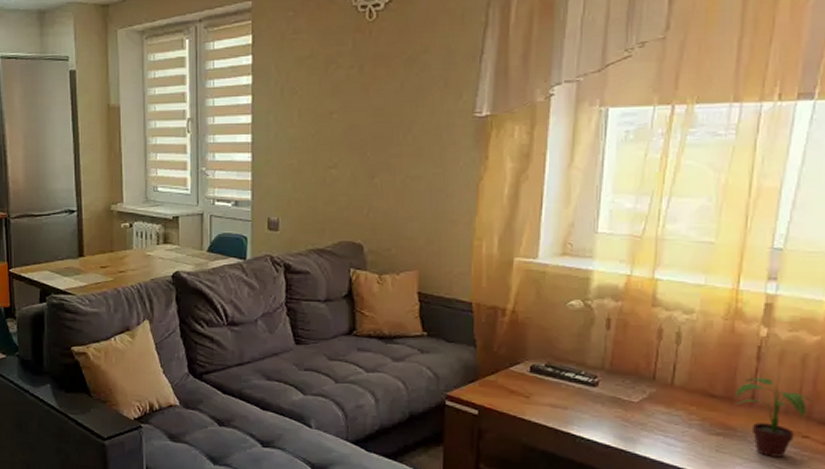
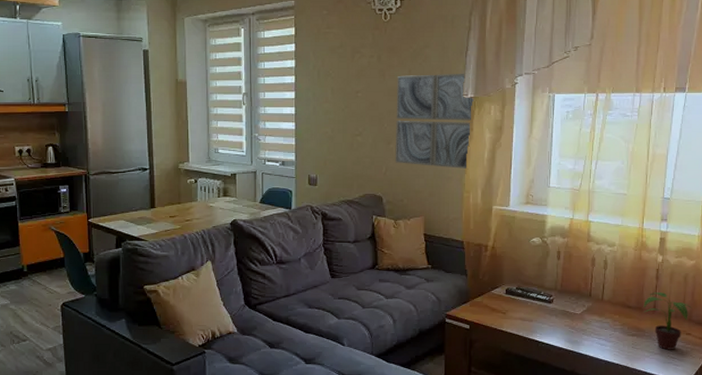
wall art: none [380,83,490,210] -> present [395,73,473,170]

